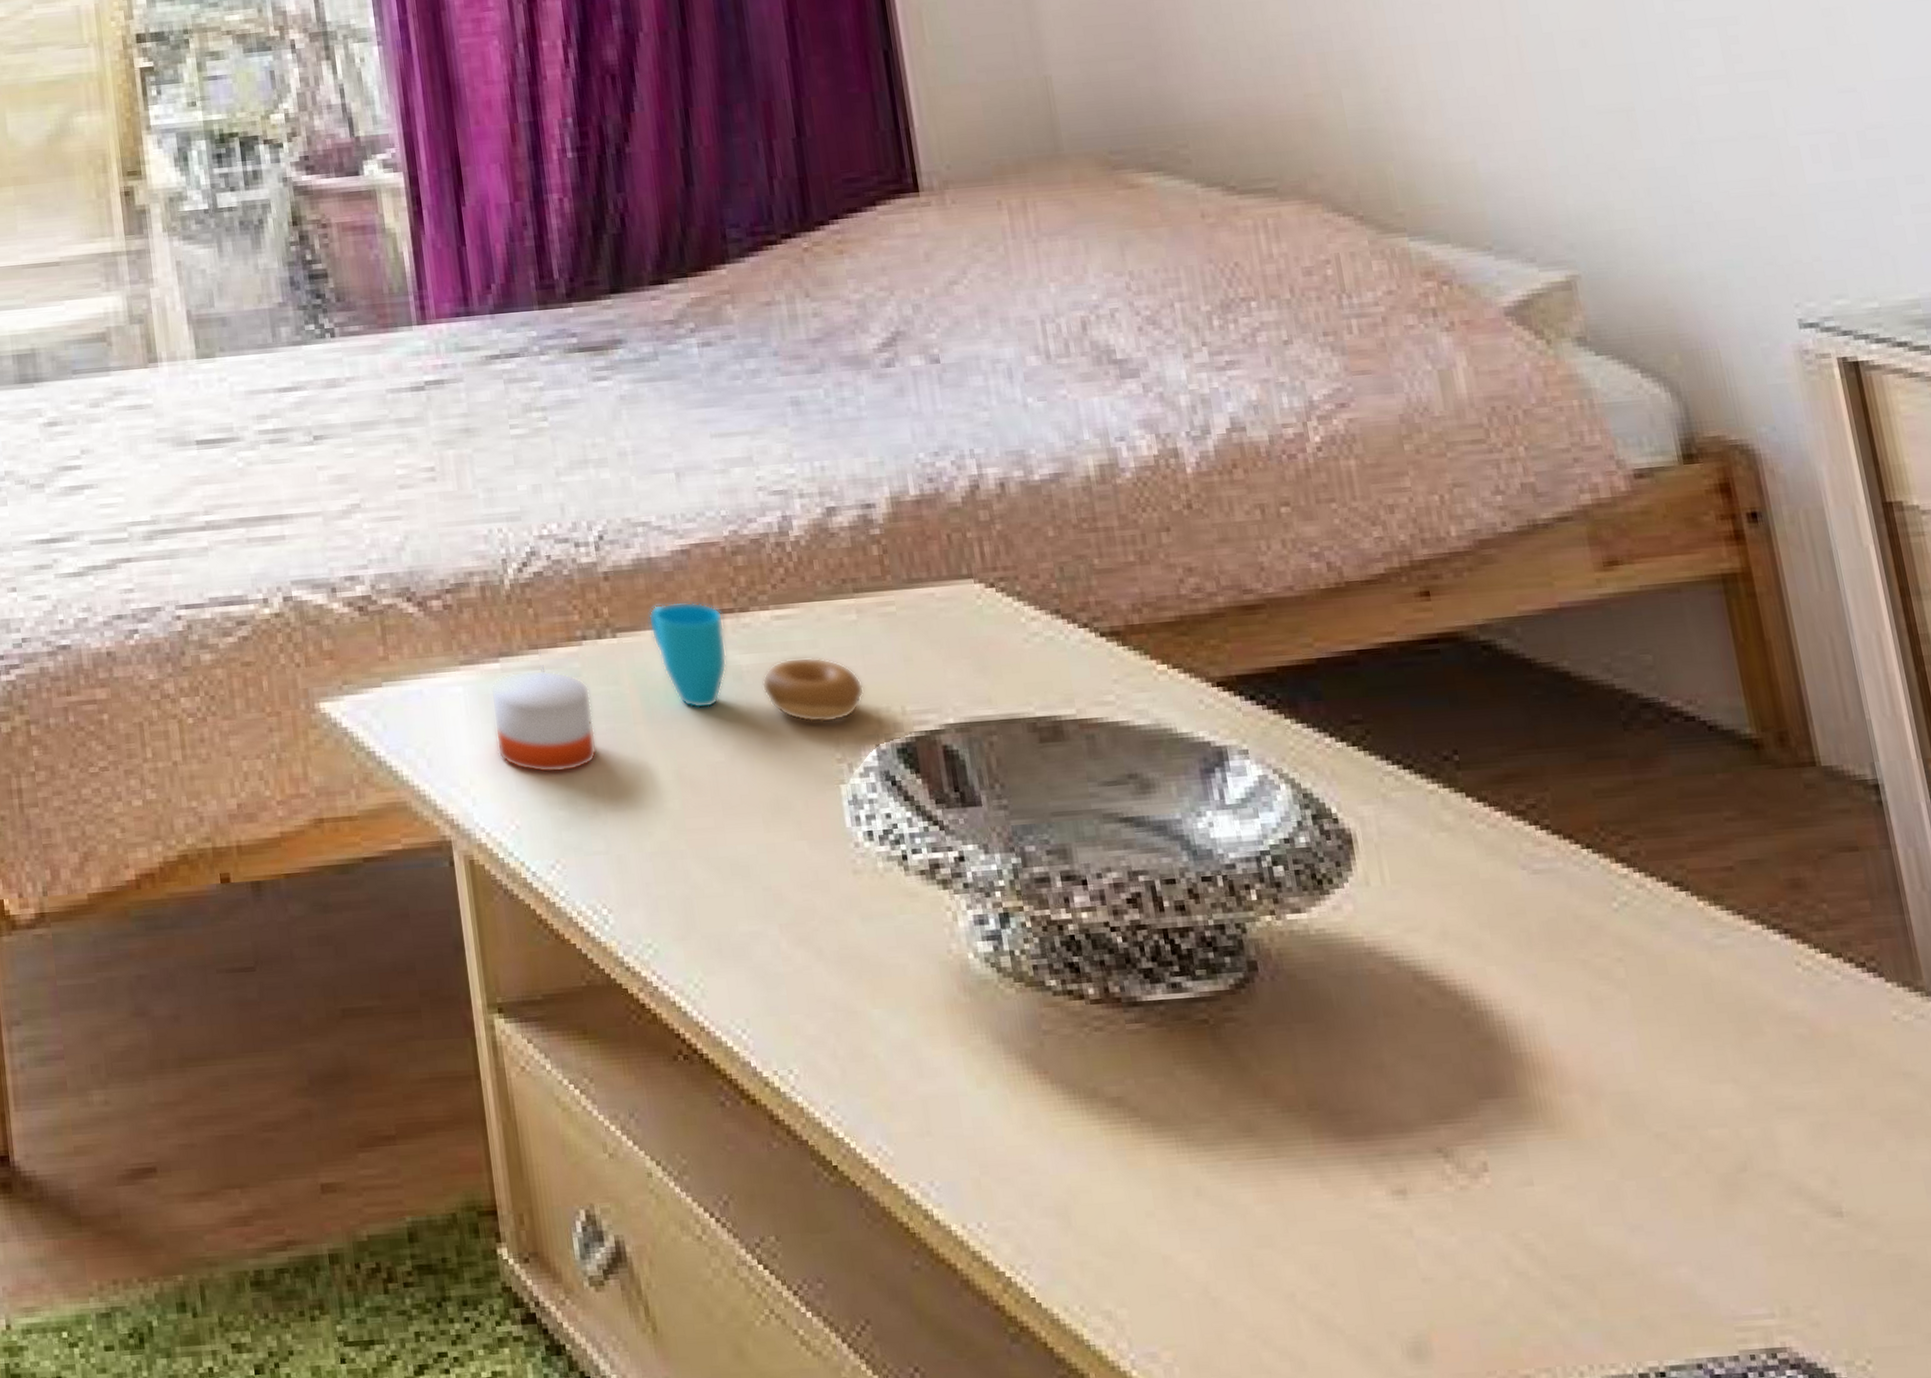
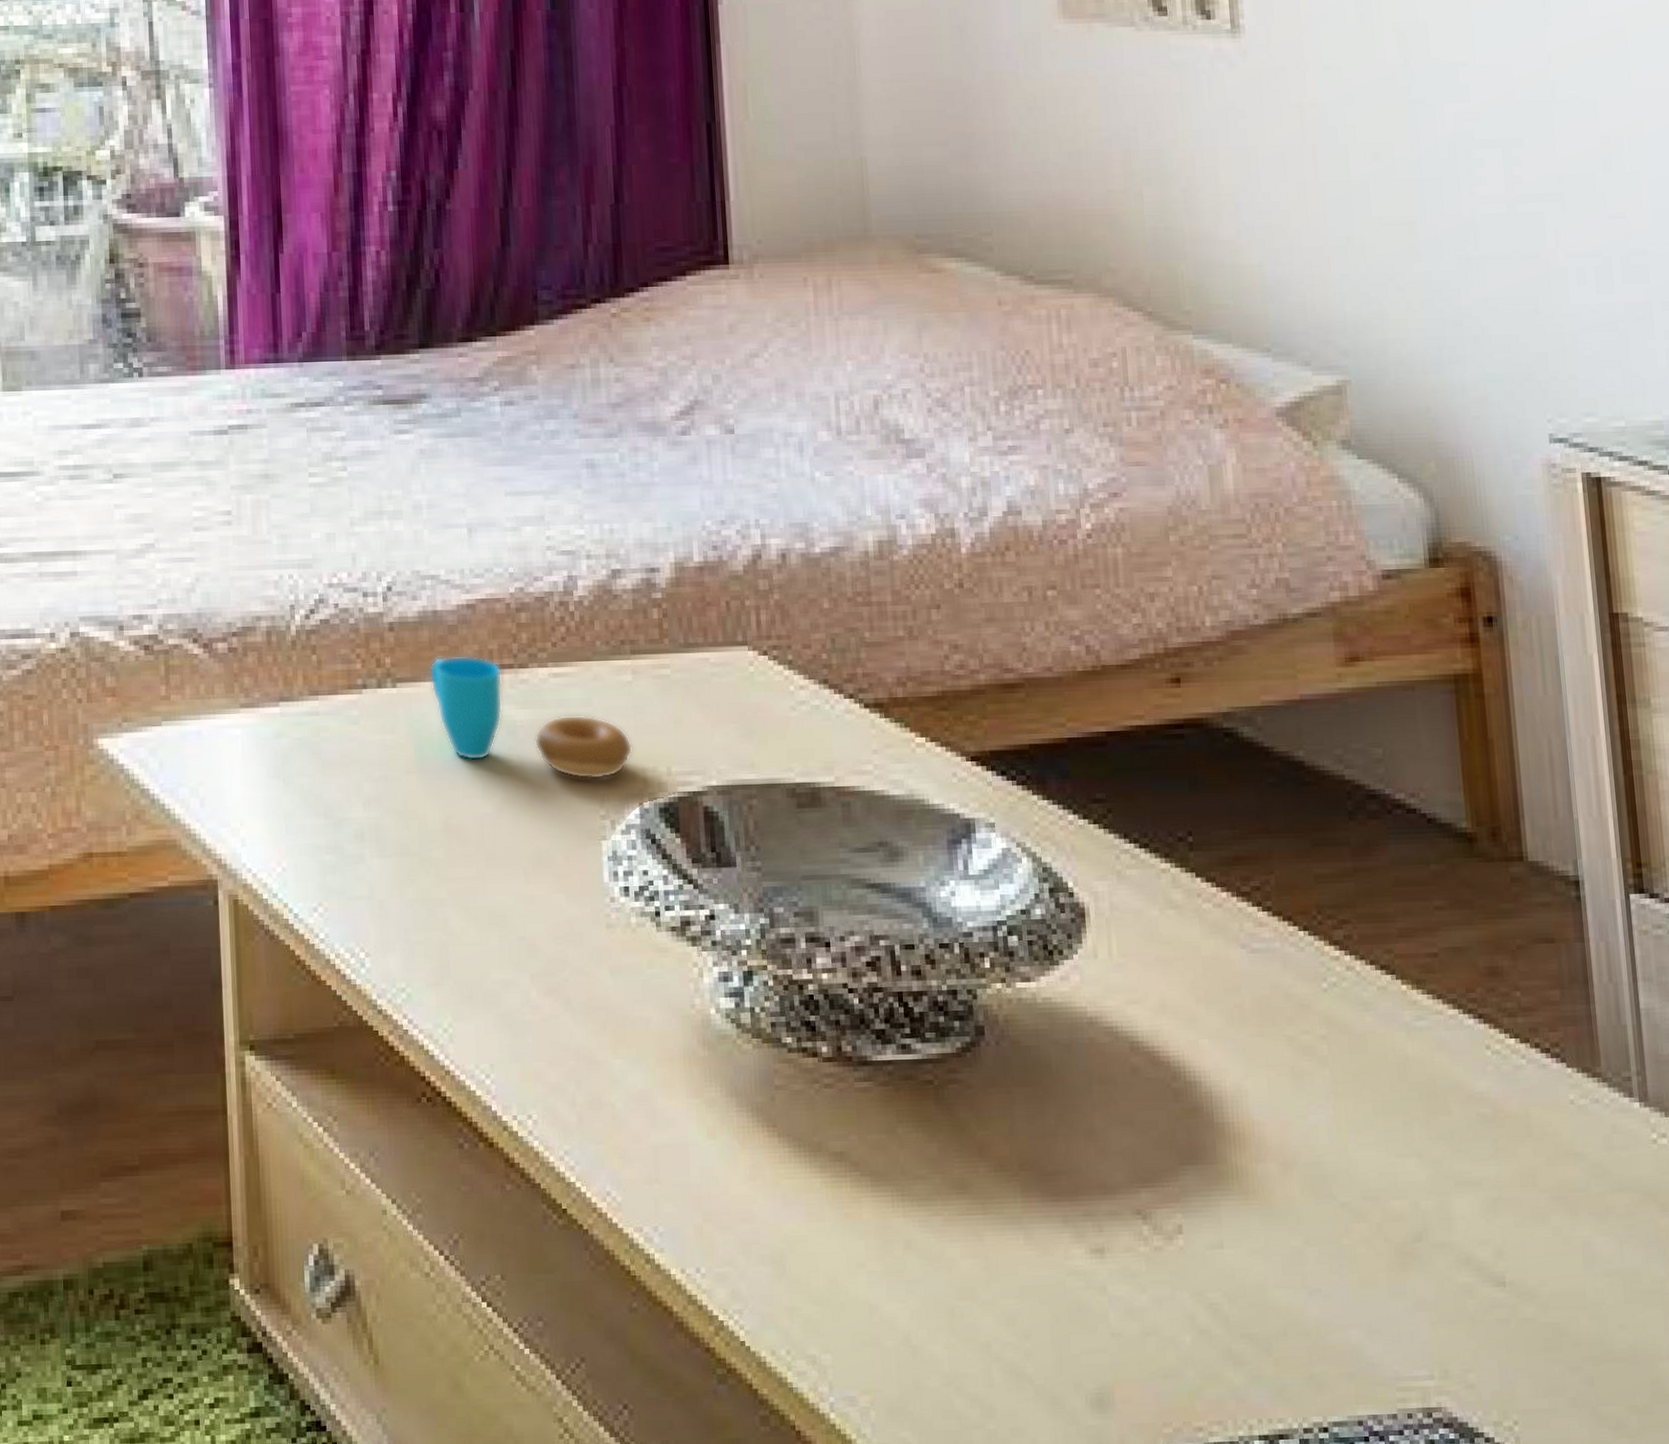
candle: present [490,653,597,773] -> none [268,699,368,817]

